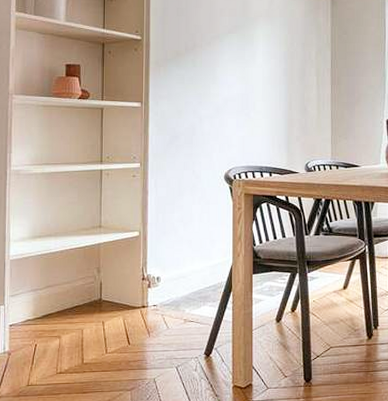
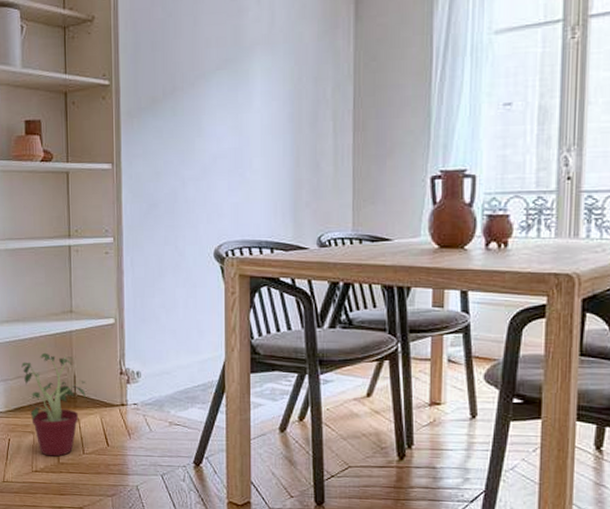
potted plant: none [51,263,111,358] -> present [21,352,86,457]

